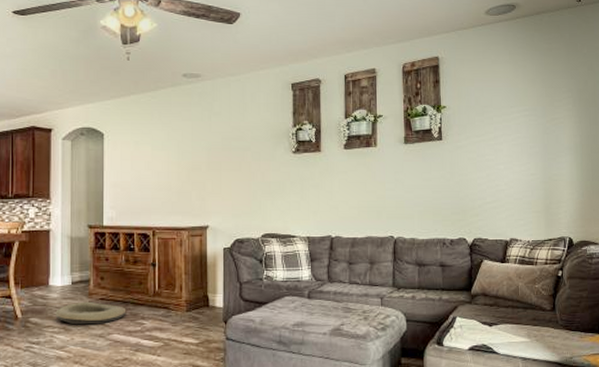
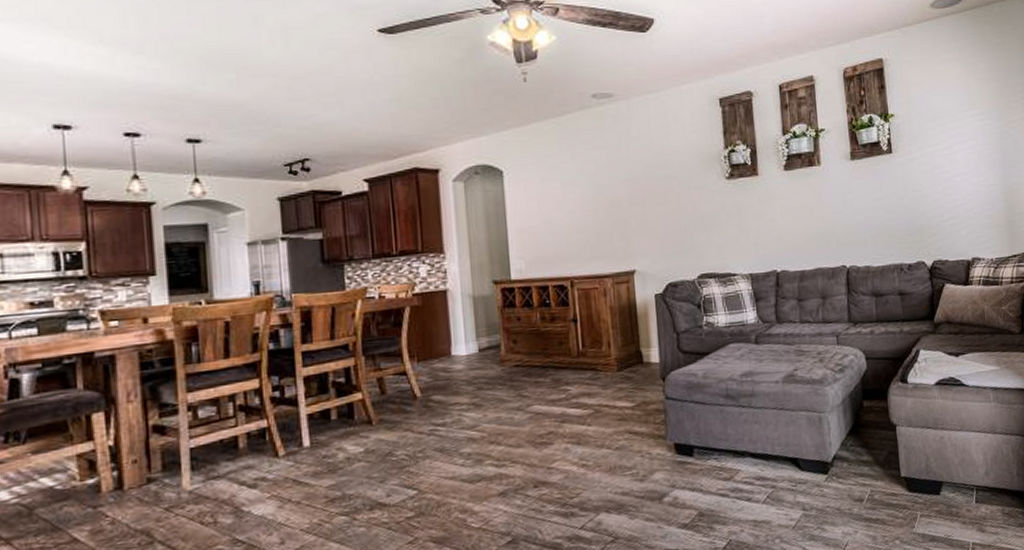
dog bed: present [55,301,126,325] -> none [462,370,547,398]

